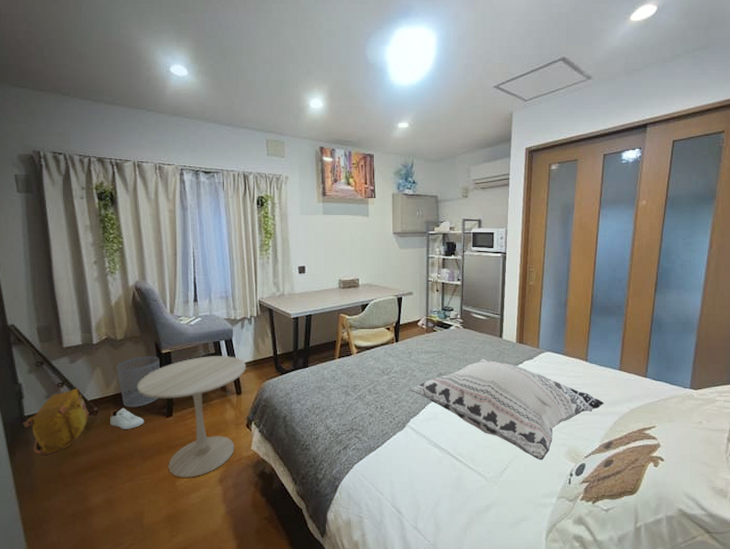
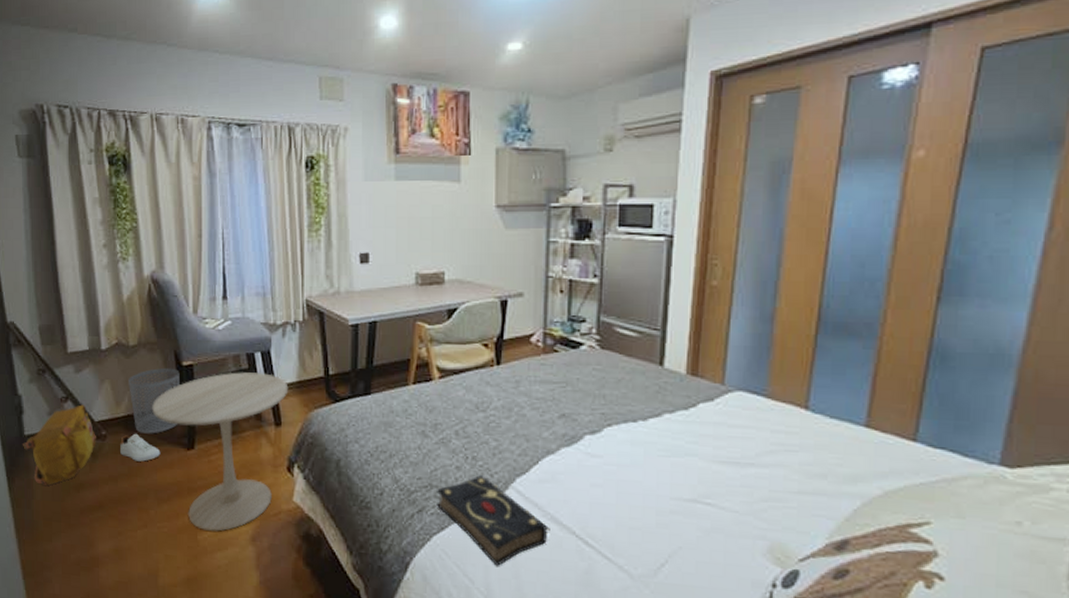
book: none [357,419,432,481] -> present [437,475,547,566]
decorative pillow: present [409,358,605,461] -> none [516,395,837,558]

